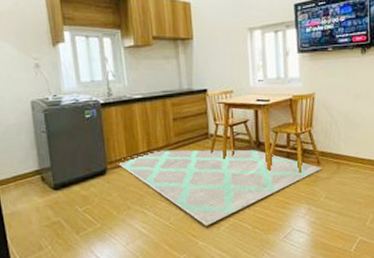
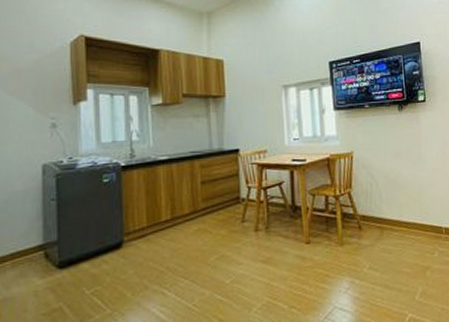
rug: present [117,149,323,226] -> none [135,215,365,308]

